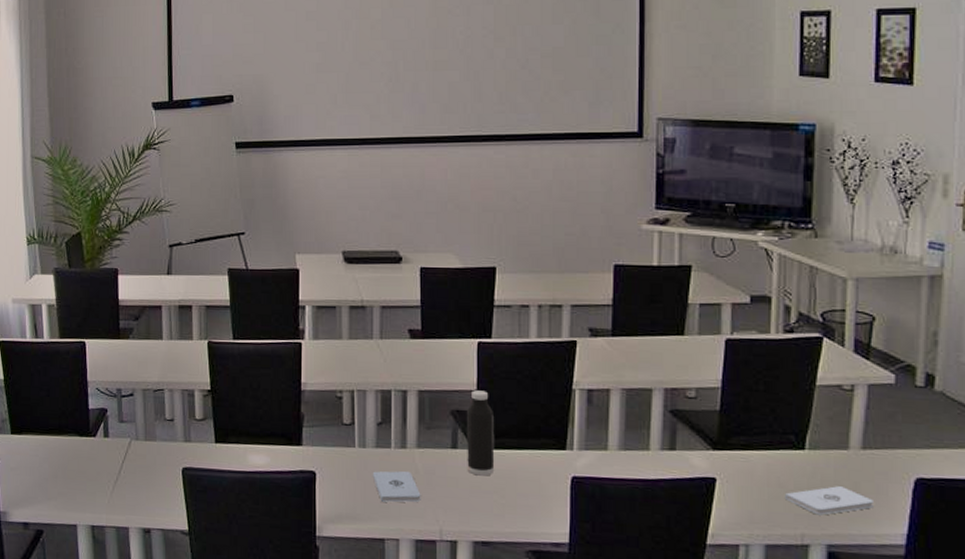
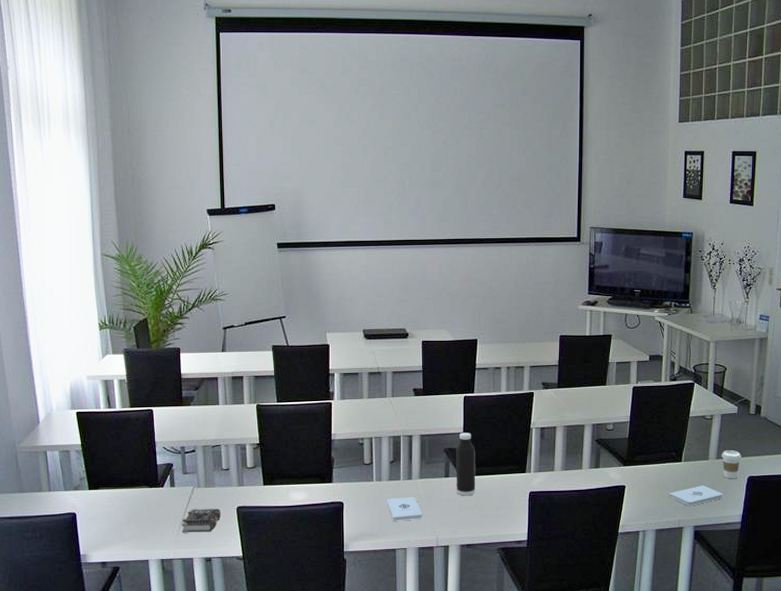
book: none [116,466,163,496] -> present [182,509,221,533]
coffee cup: none [869,437,904,481] -> present [721,450,742,479]

